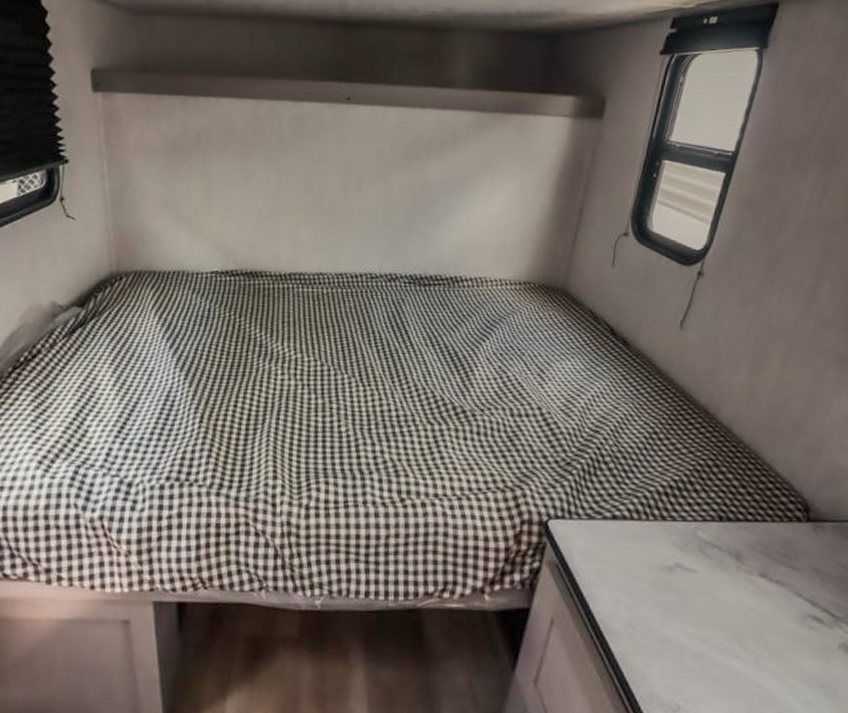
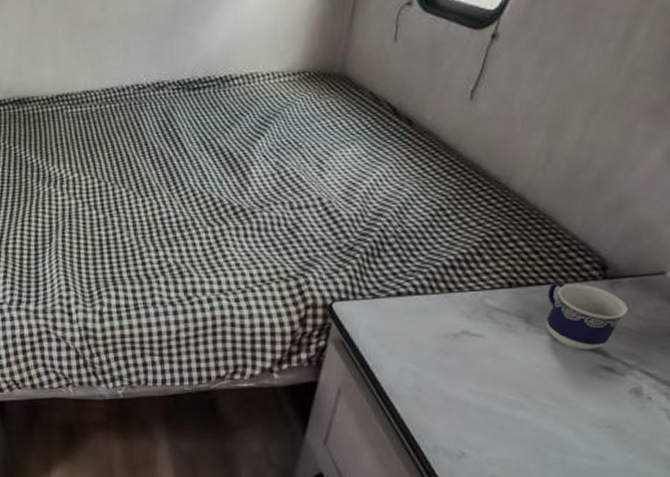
cup: none [756,520,831,596] -> present [547,282,628,350]

